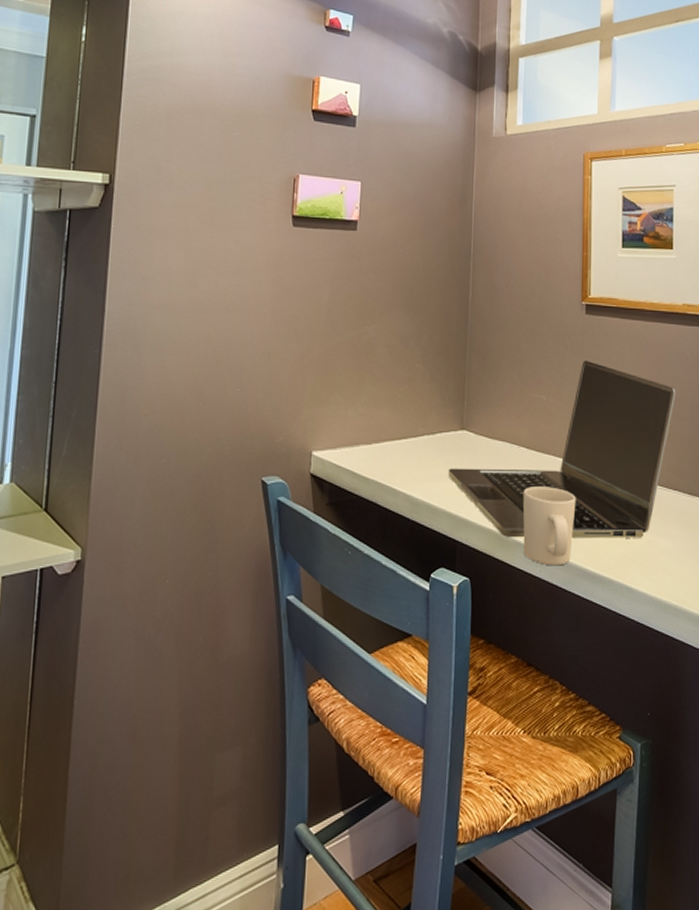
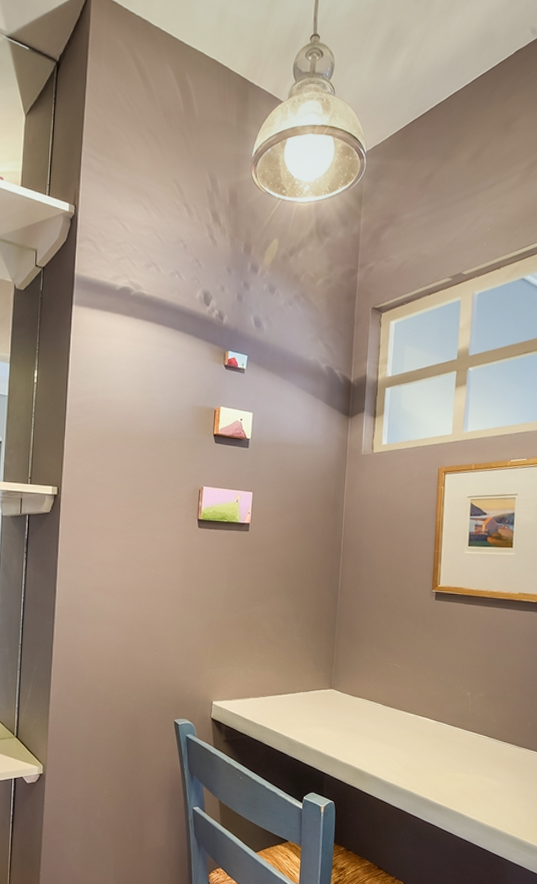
laptop: present [448,360,676,539] -> none [319,636,509,778]
mug: present [522,487,576,566] -> none [377,734,422,796]

